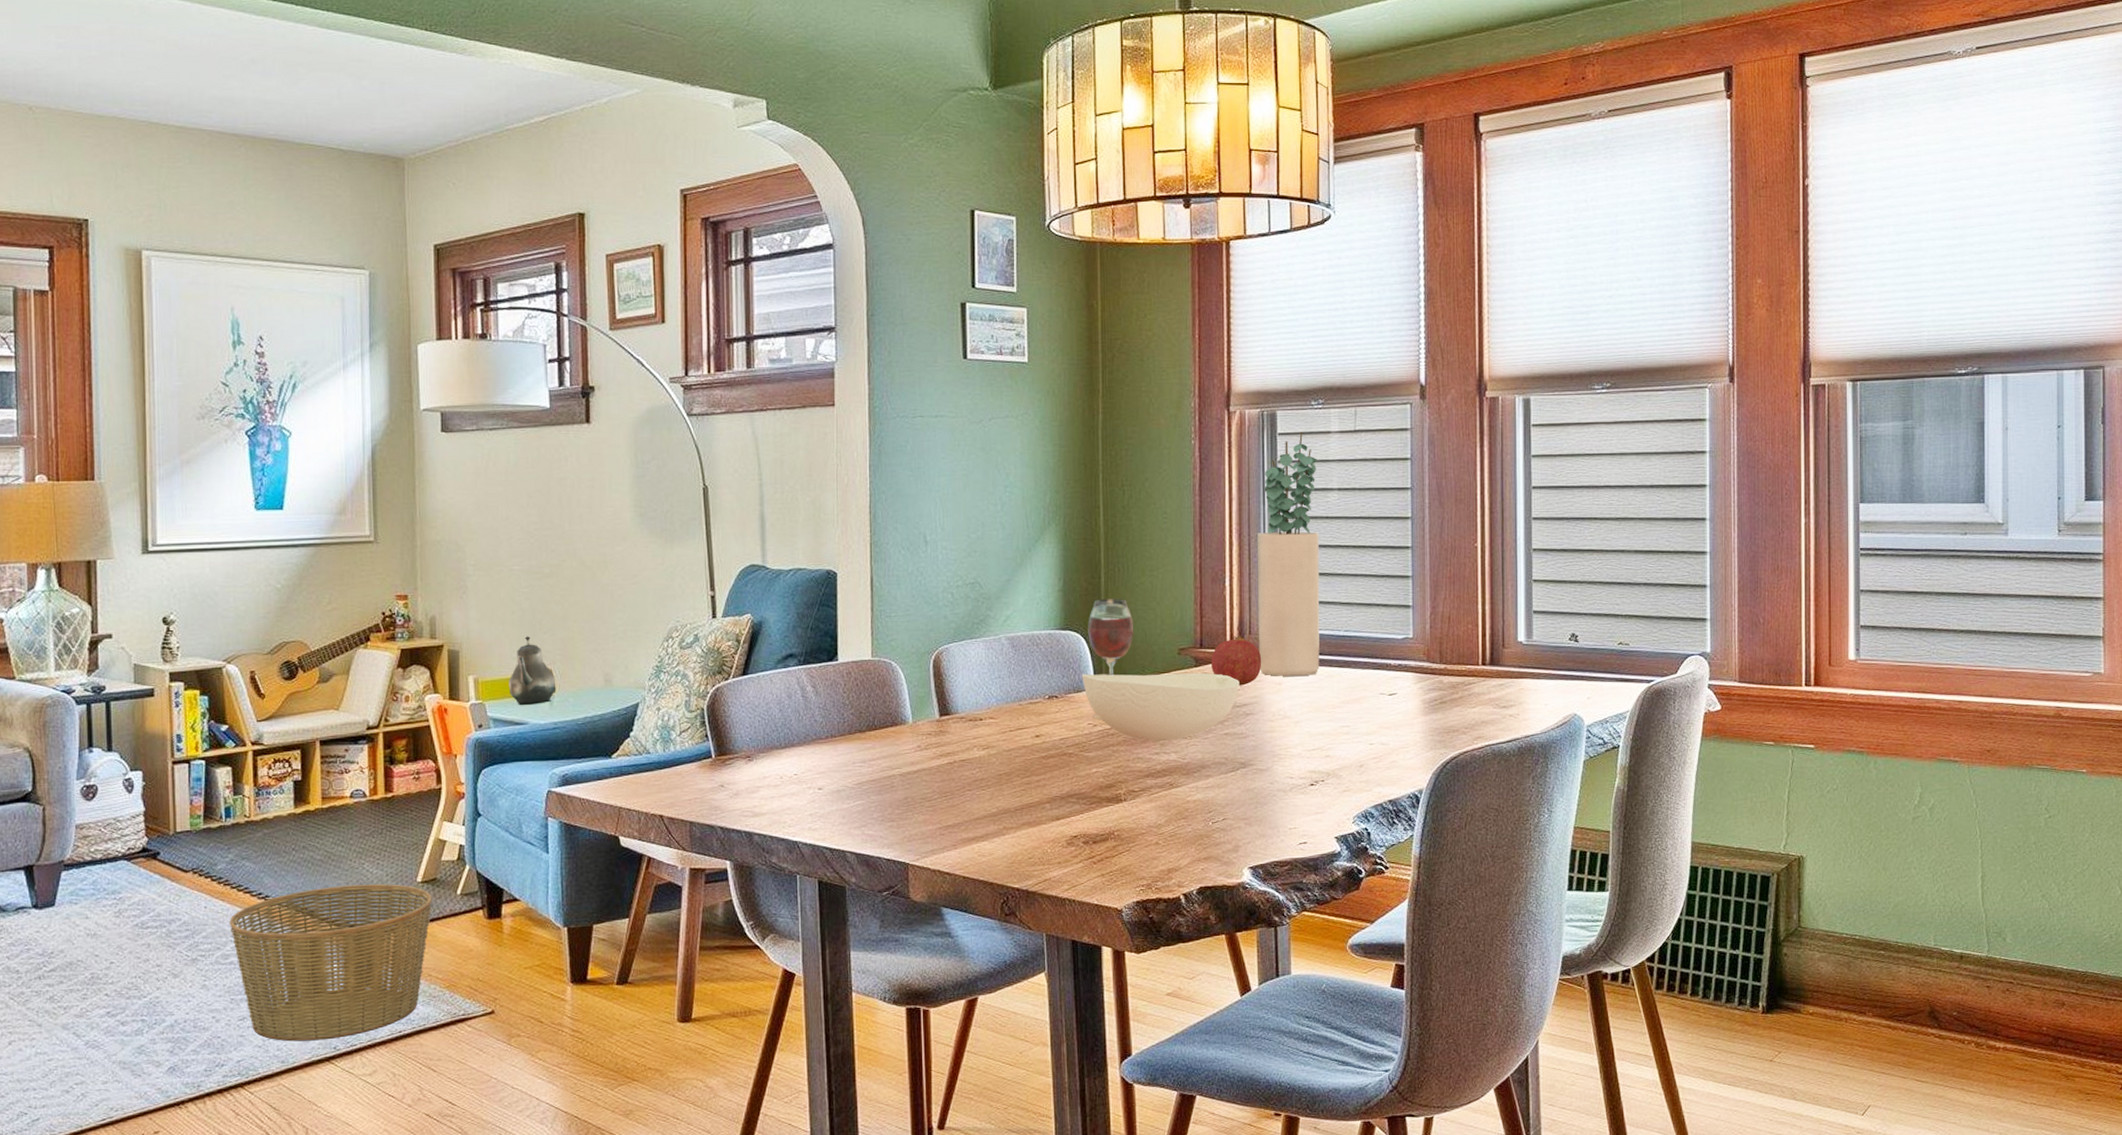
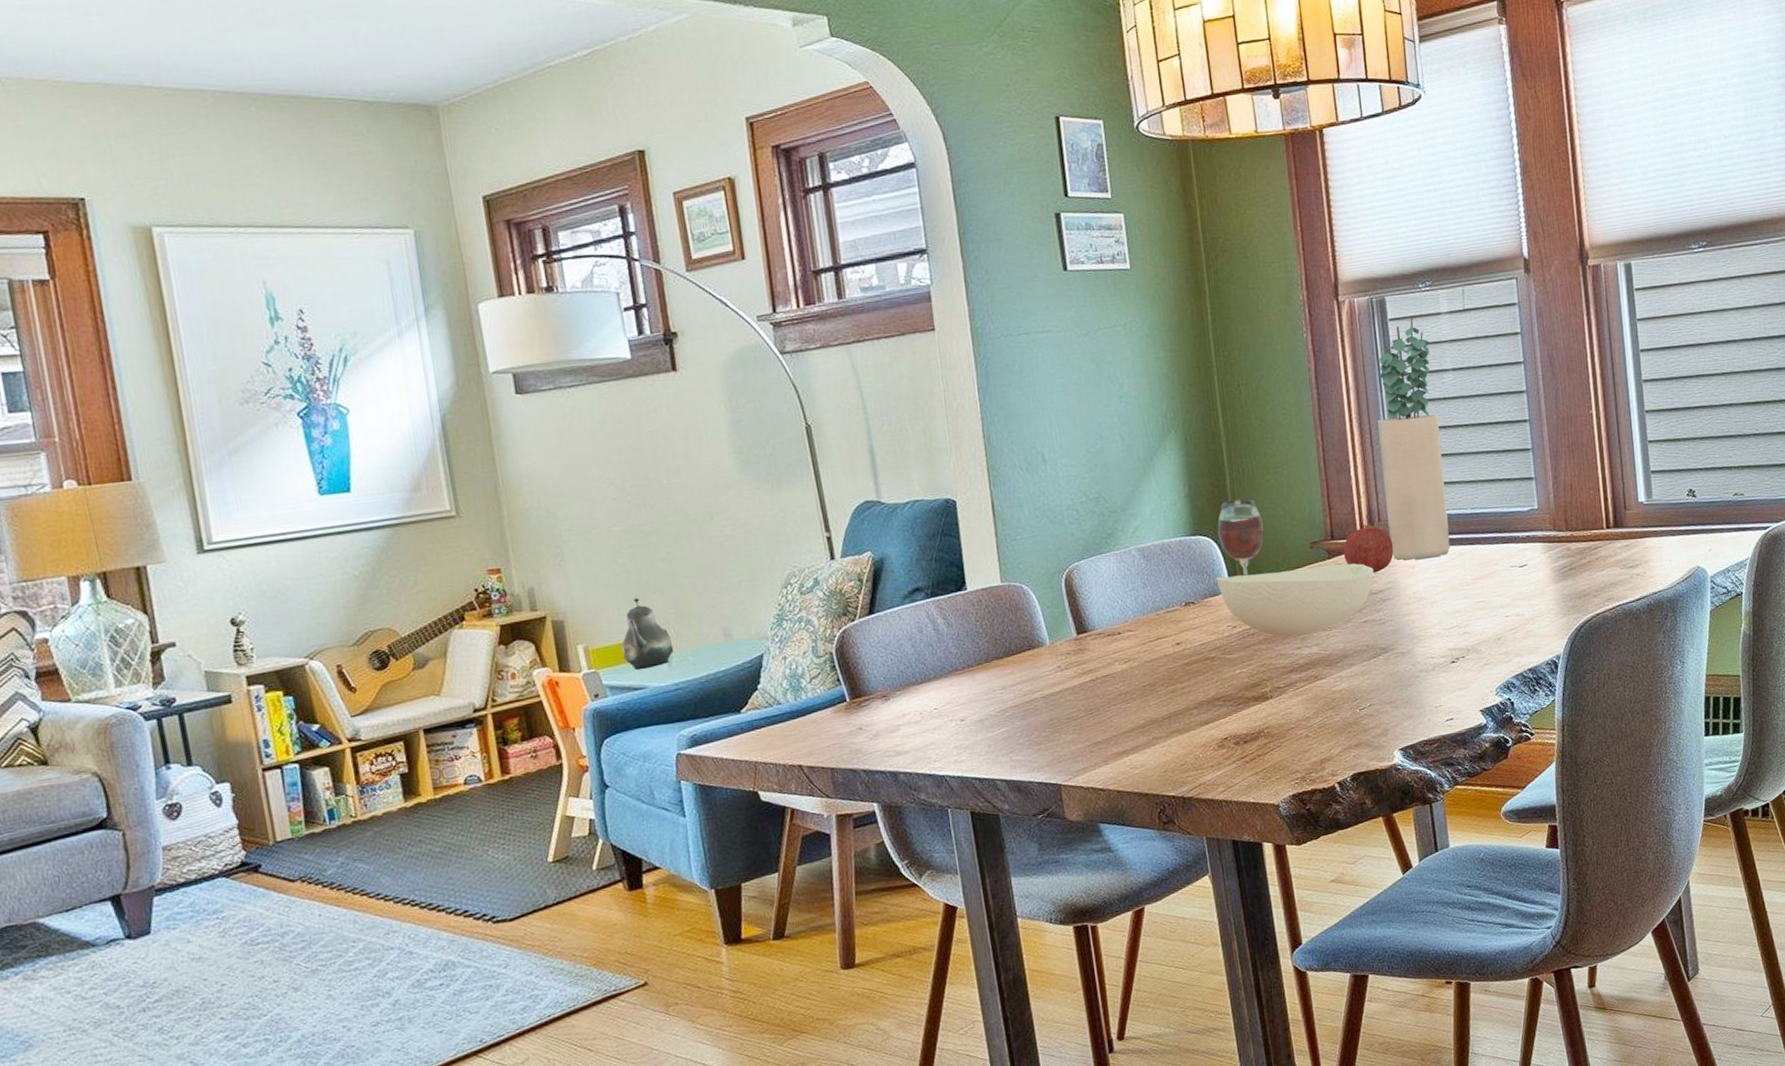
basket: present [229,883,433,1042] -> none [348,867,568,1042]

